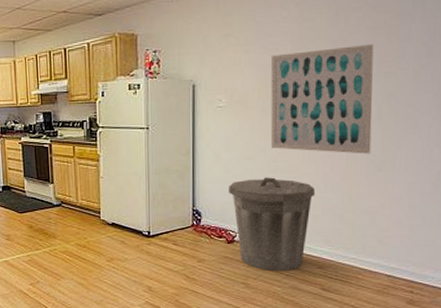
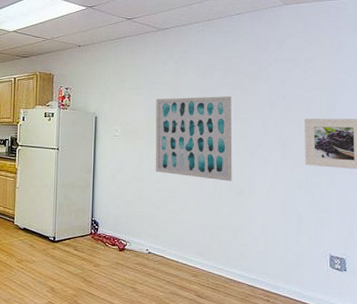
trash can: present [229,177,315,272] -> none [121,196,190,278]

